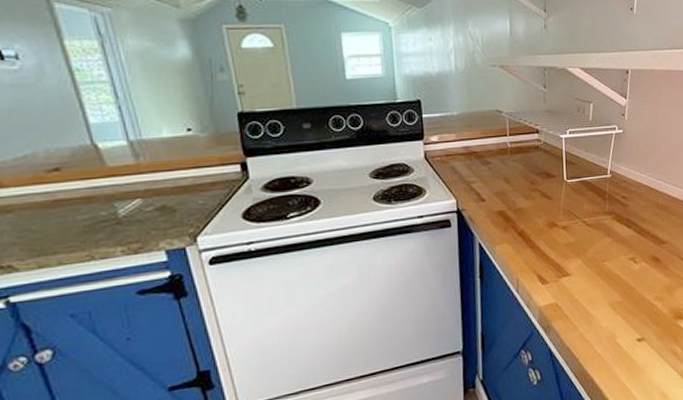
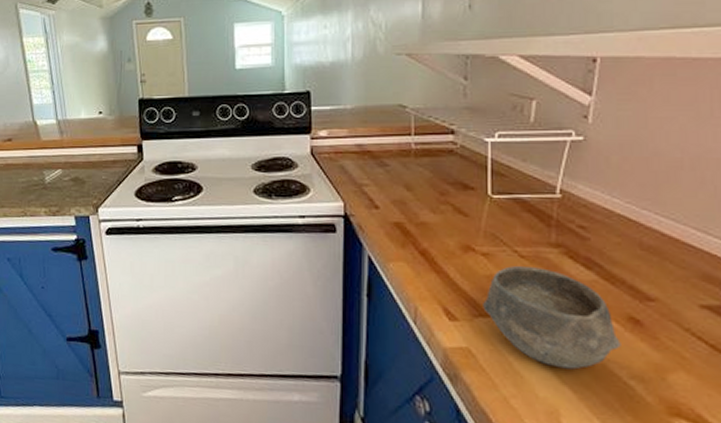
bowl: none [564,231,649,303] -> present [483,265,621,370]

